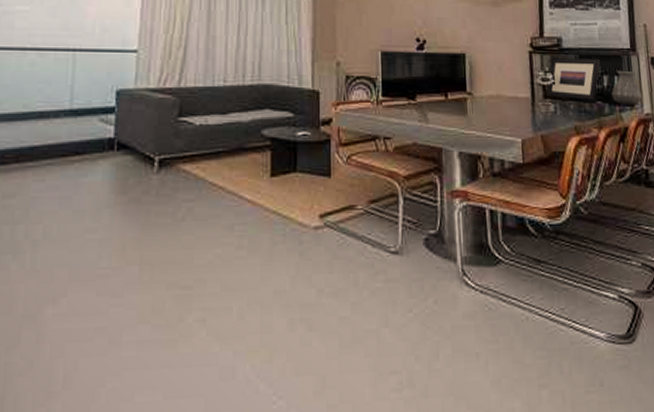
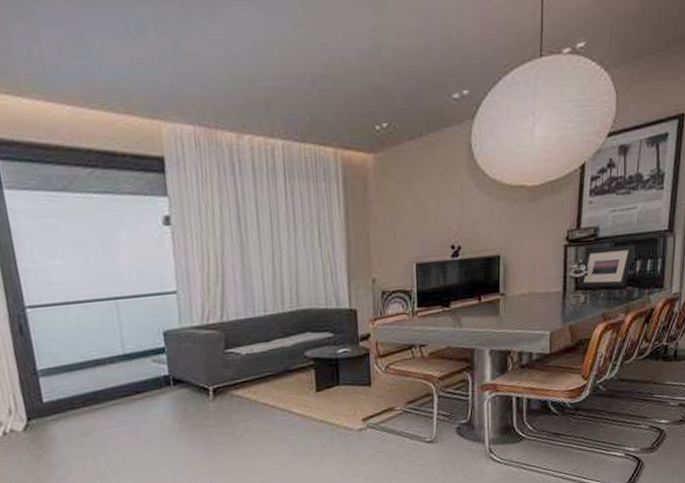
vase: present [611,70,642,105] -> none [642,253,672,288]

